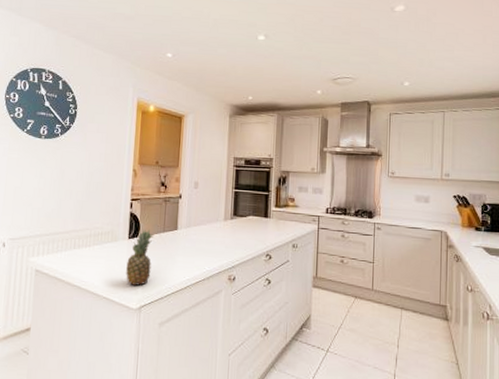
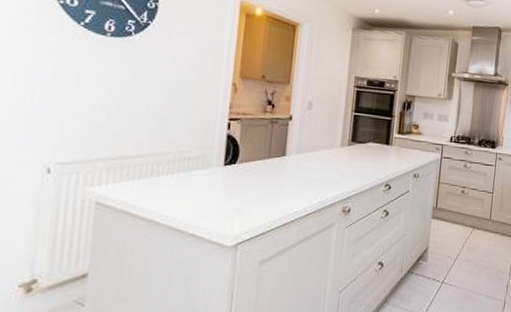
fruit: present [126,229,155,286] -> none [219,154,257,220]

